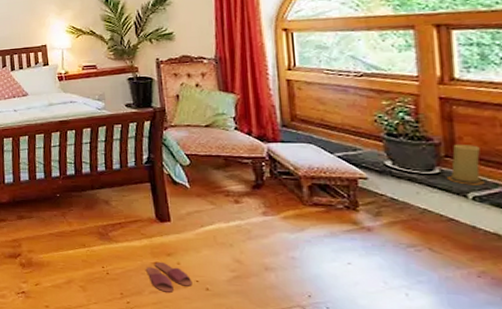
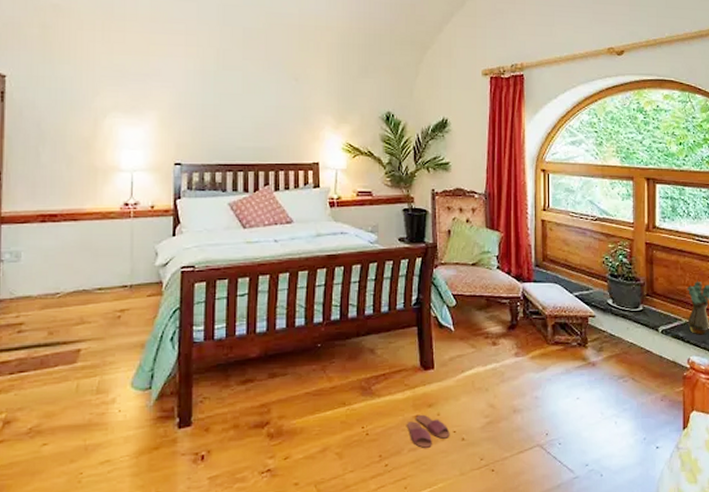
candle: present [446,144,485,185] -> none [646,284,669,320]

